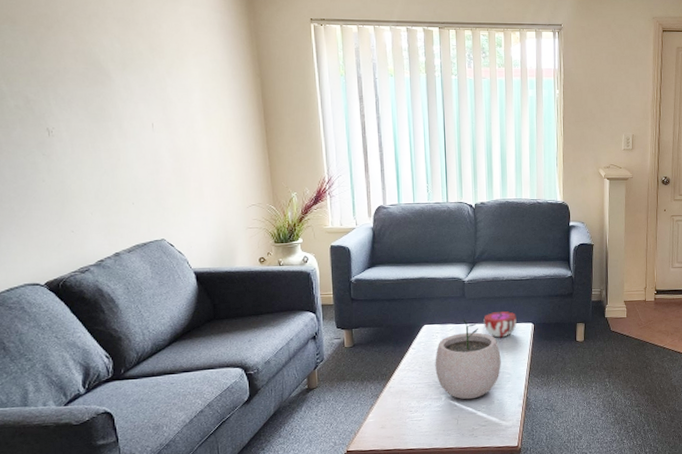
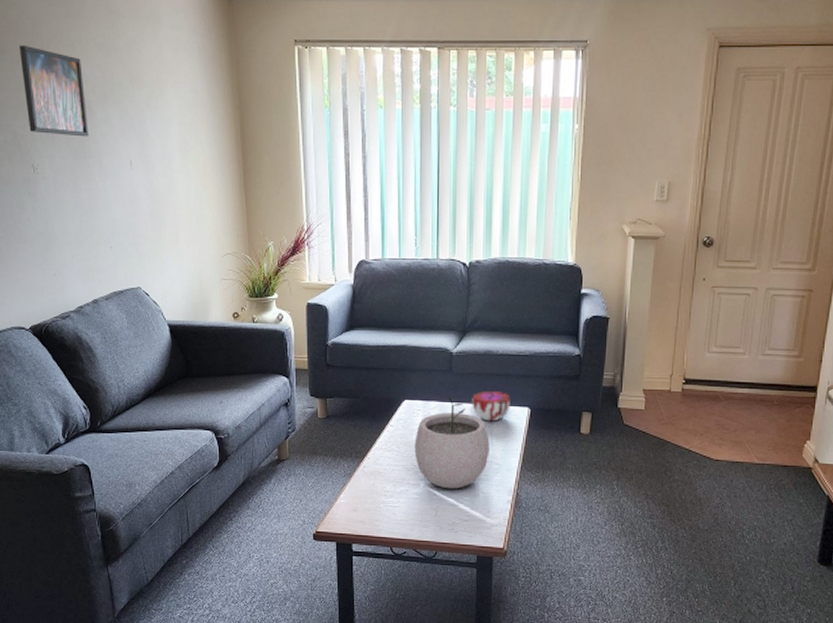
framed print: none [32,17,108,102] -> present [19,44,89,137]

